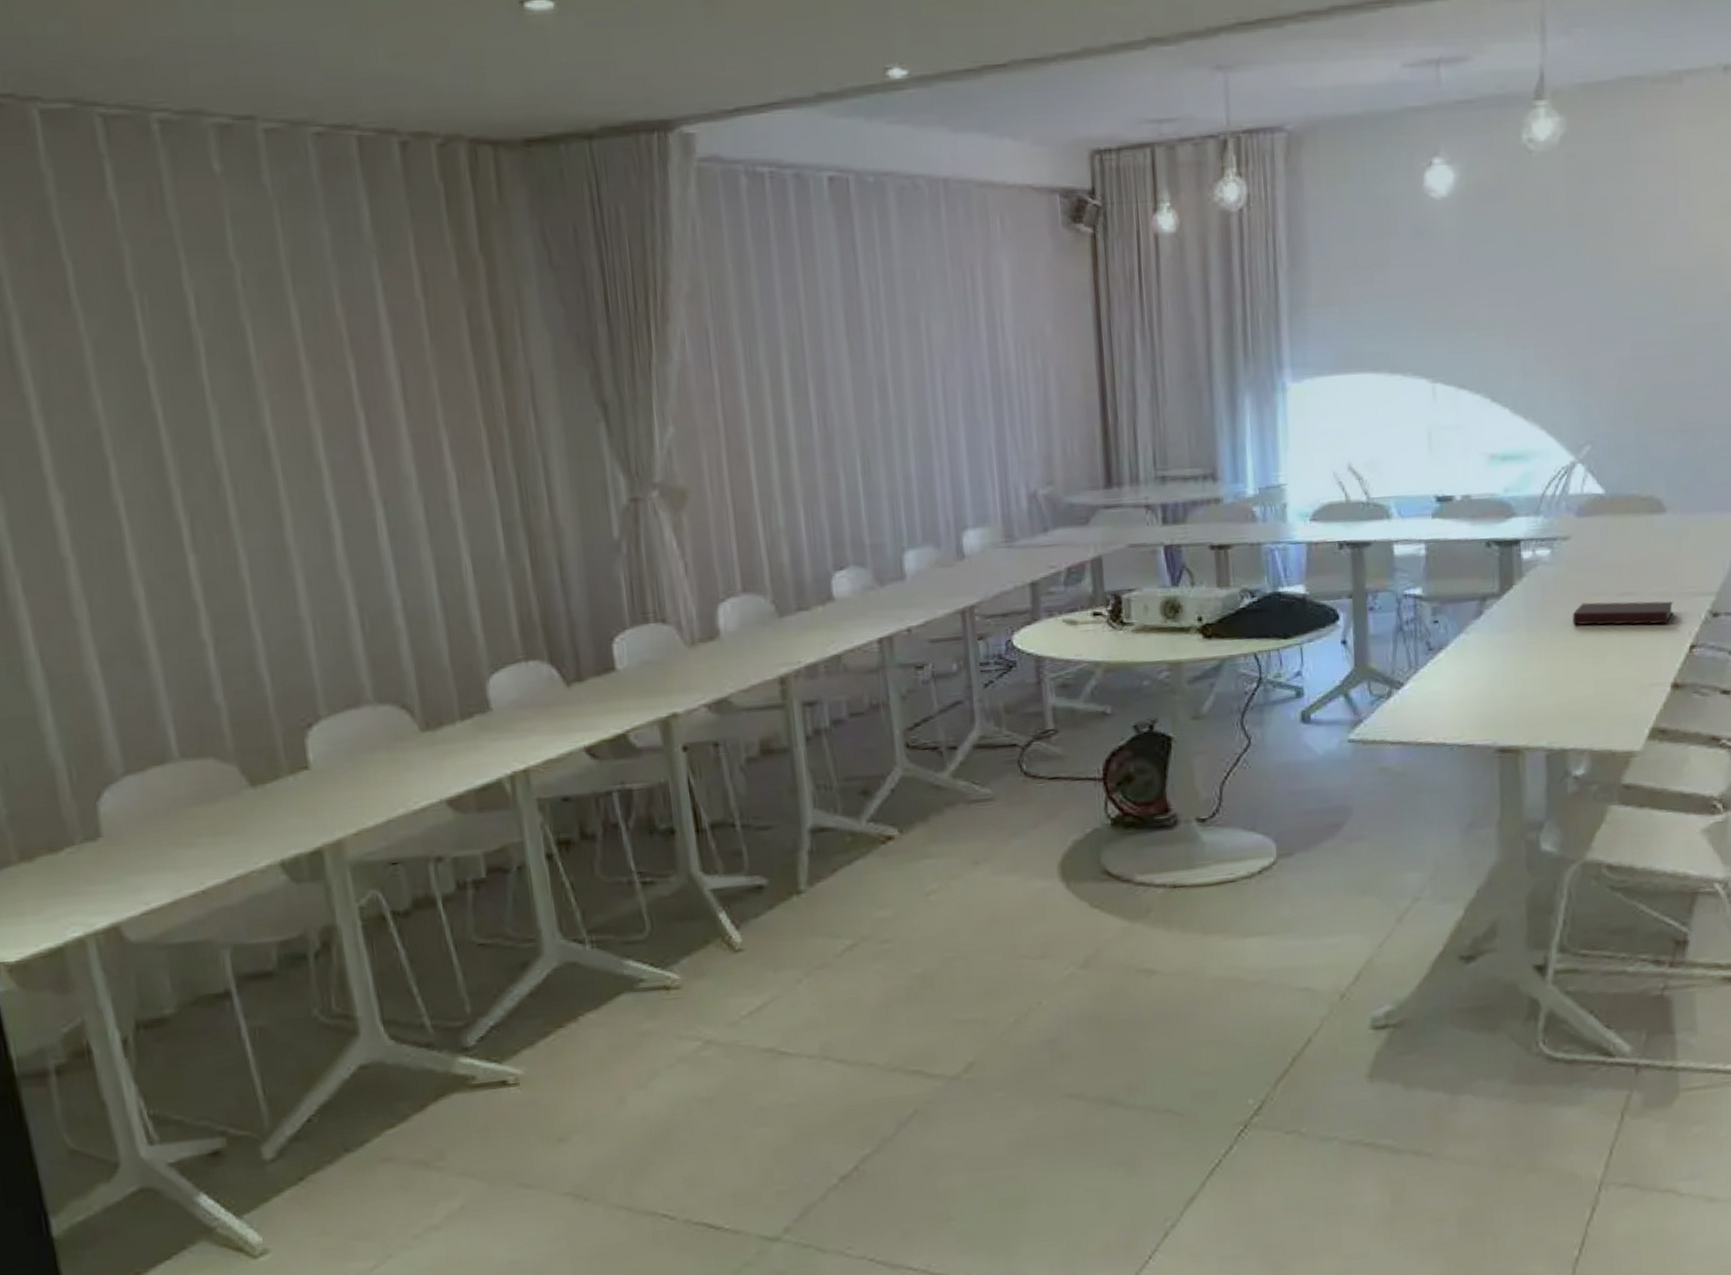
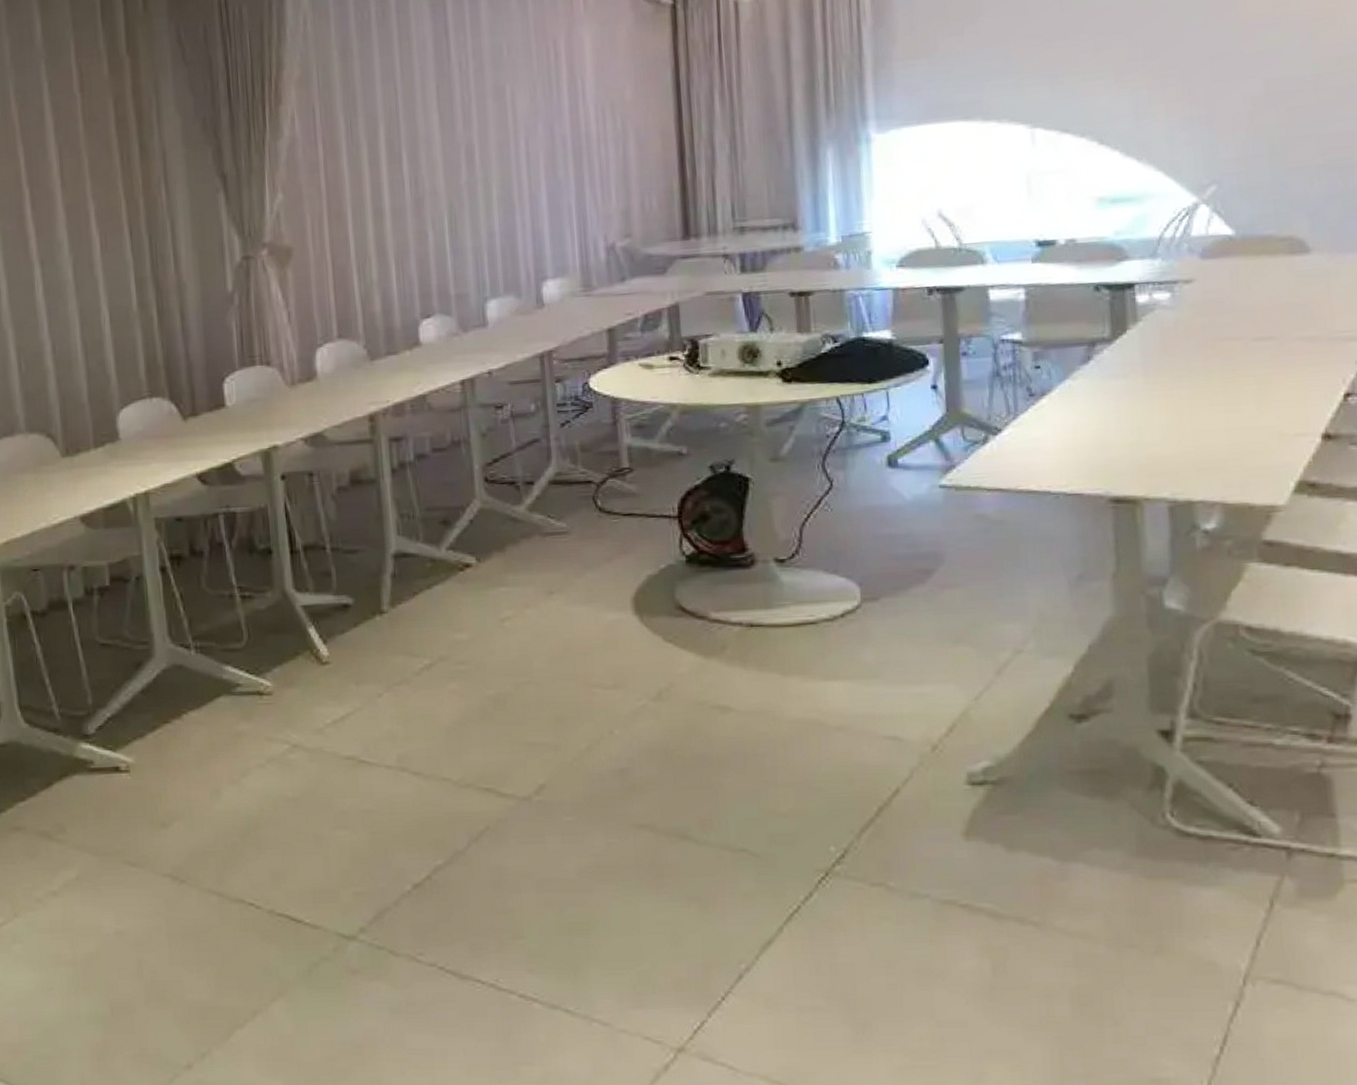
notebook: present [1572,601,1674,626] -> none [1198,346,1322,372]

